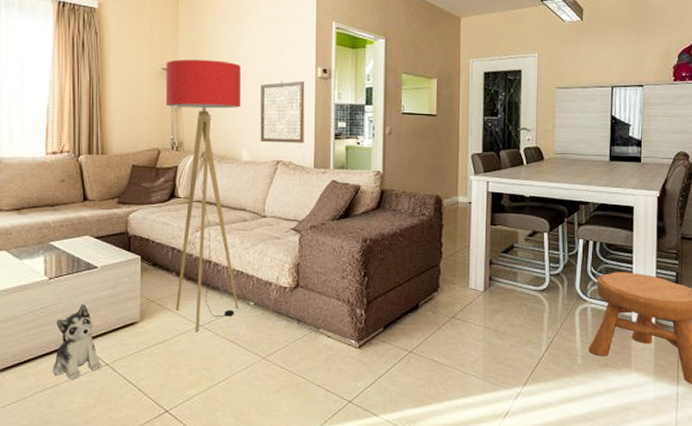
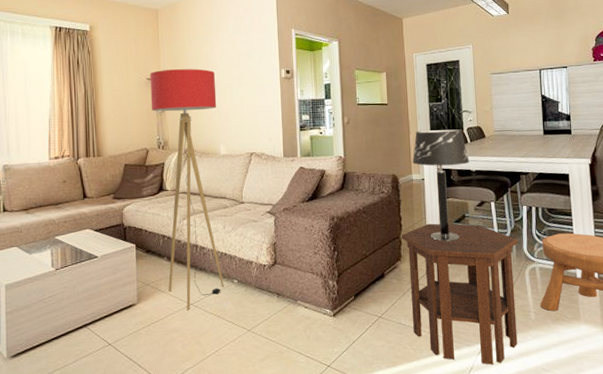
plush toy: present [53,303,102,380] -> none [62,290,105,360]
wall art: present [260,81,305,143] -> none [233,82,274,138]
side table: none [440,252,570,410] -> present [401,223,518,365]
table lamp: none [459,147,524,273] -> present [412,129,470,241]

